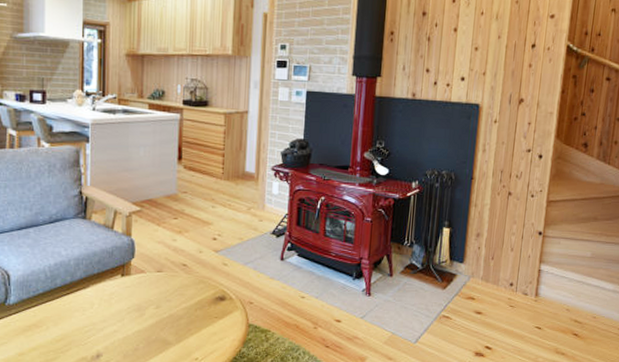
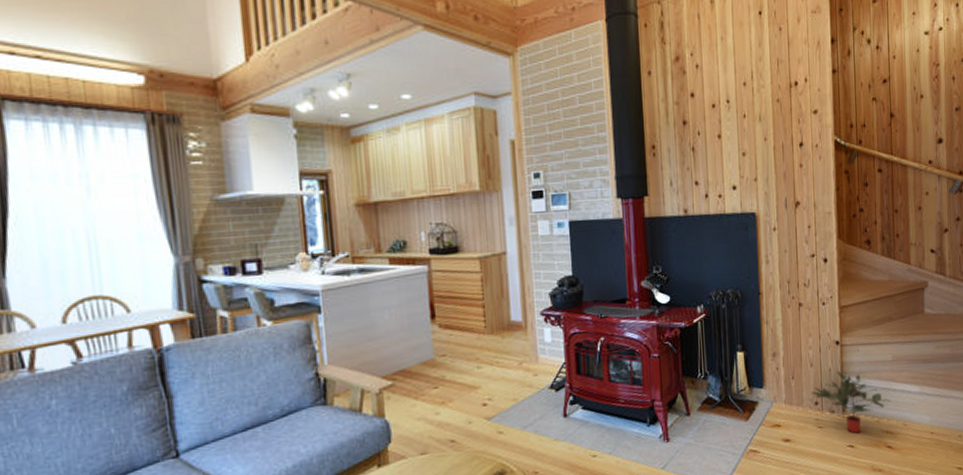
potted plant: none [507,259,585,318] -> present [810,371,892,434]

